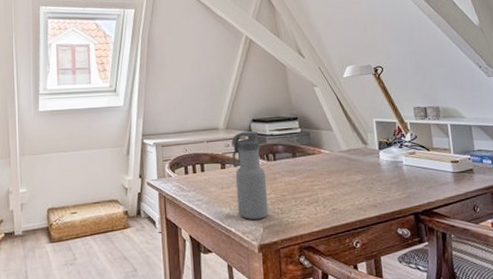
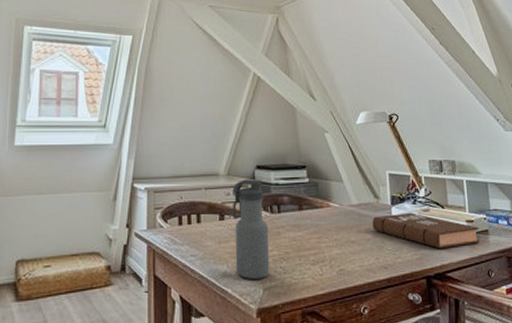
book: none [361,156,465,188] -> present [372,212,480,249]

